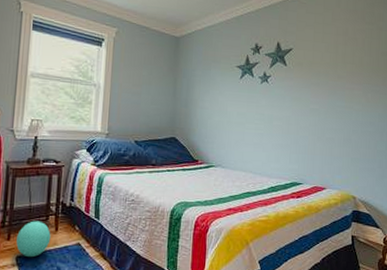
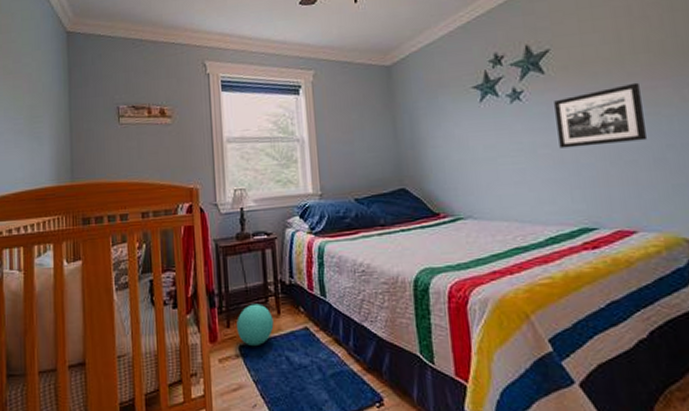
picture frame: none [288,83,344,125] -> present [554,82,648,148]

